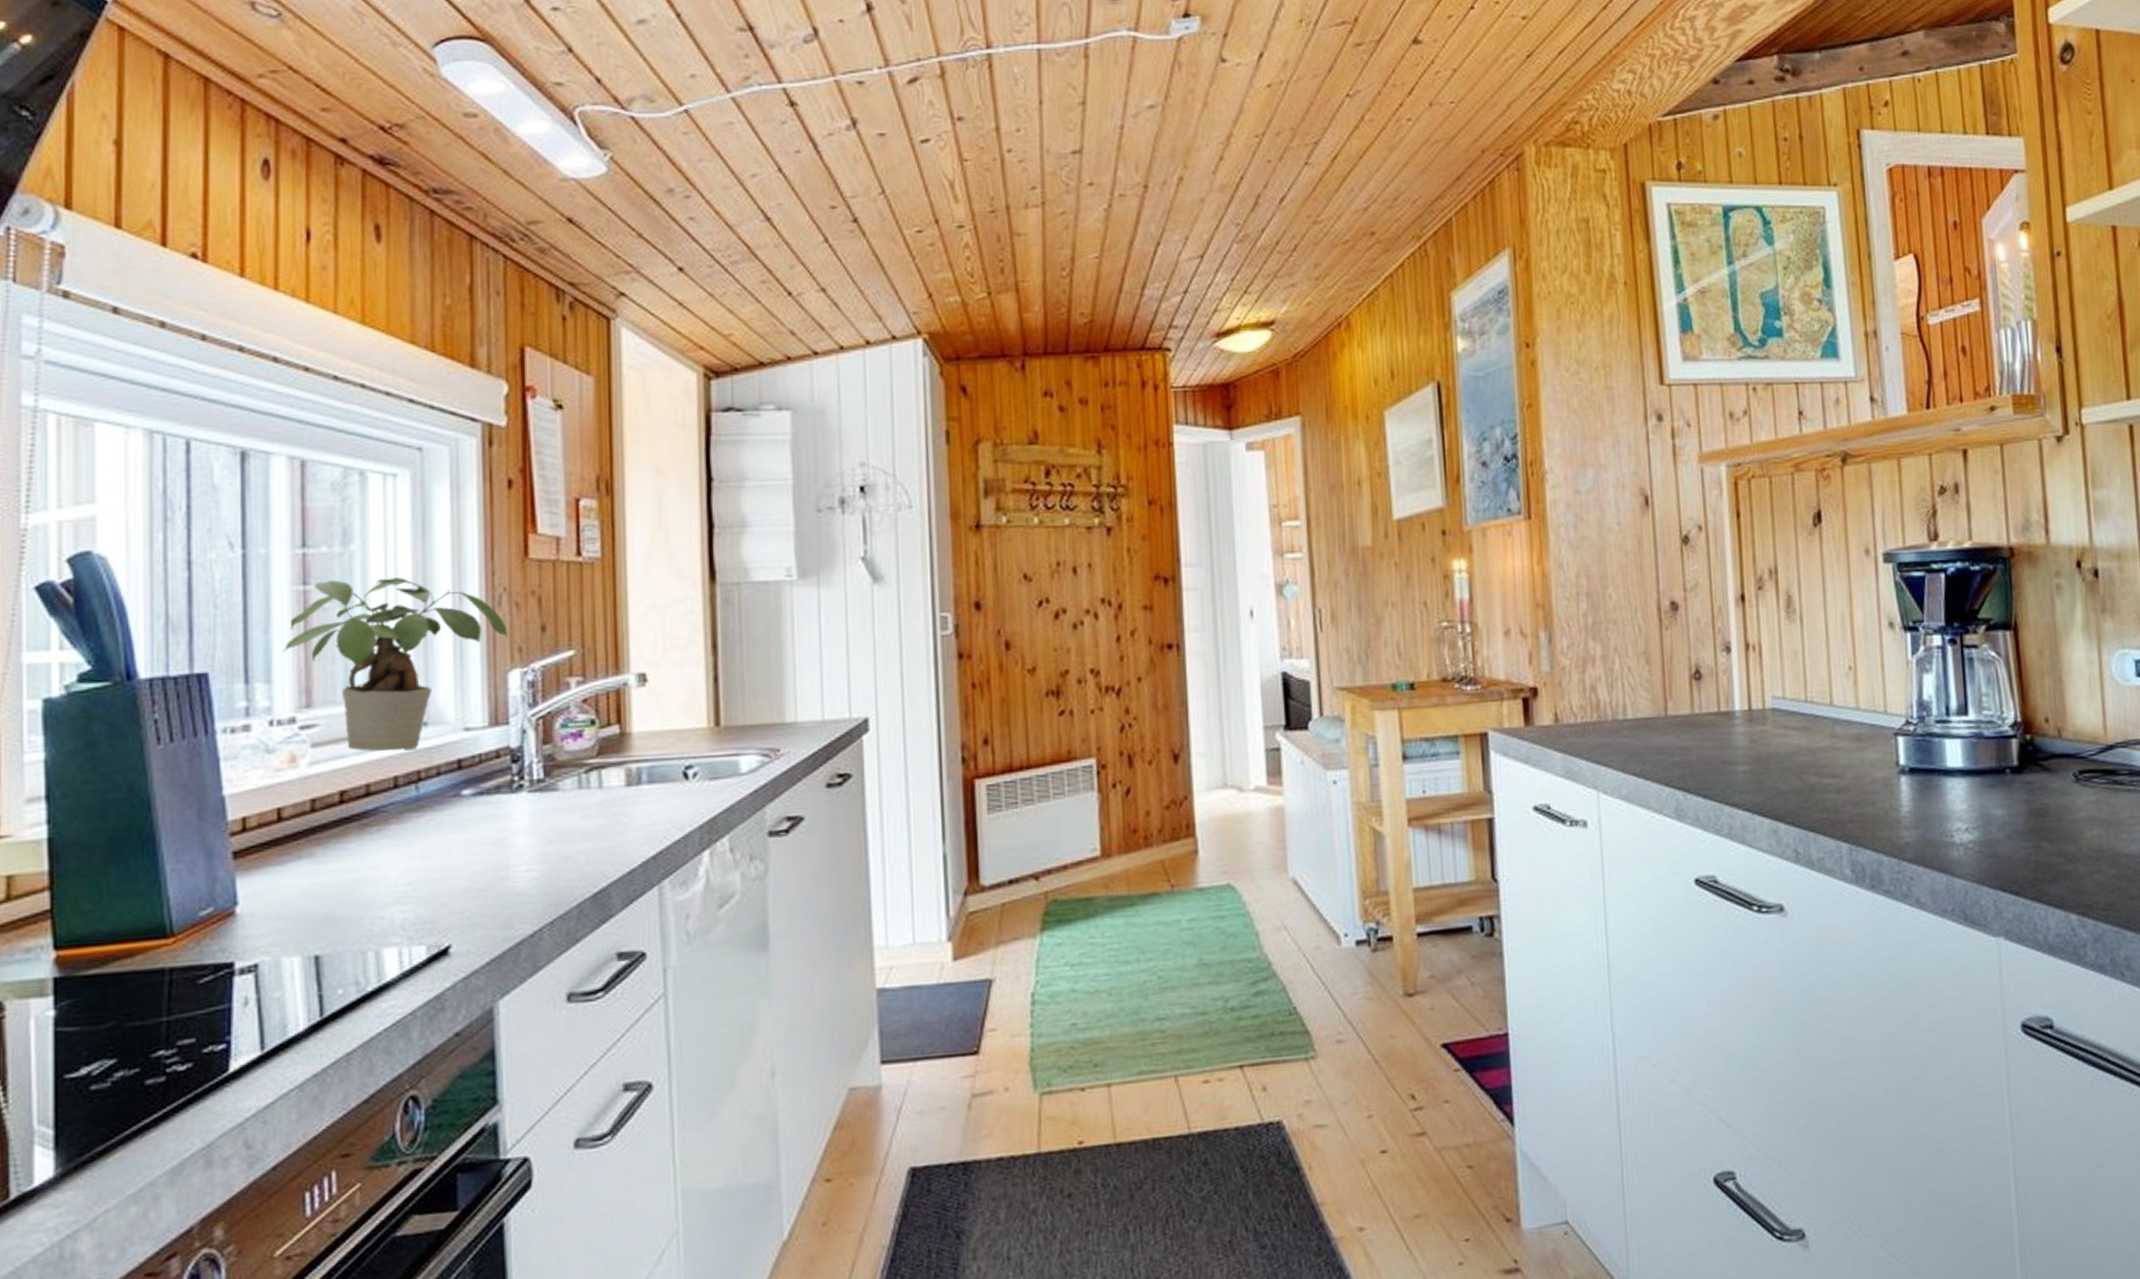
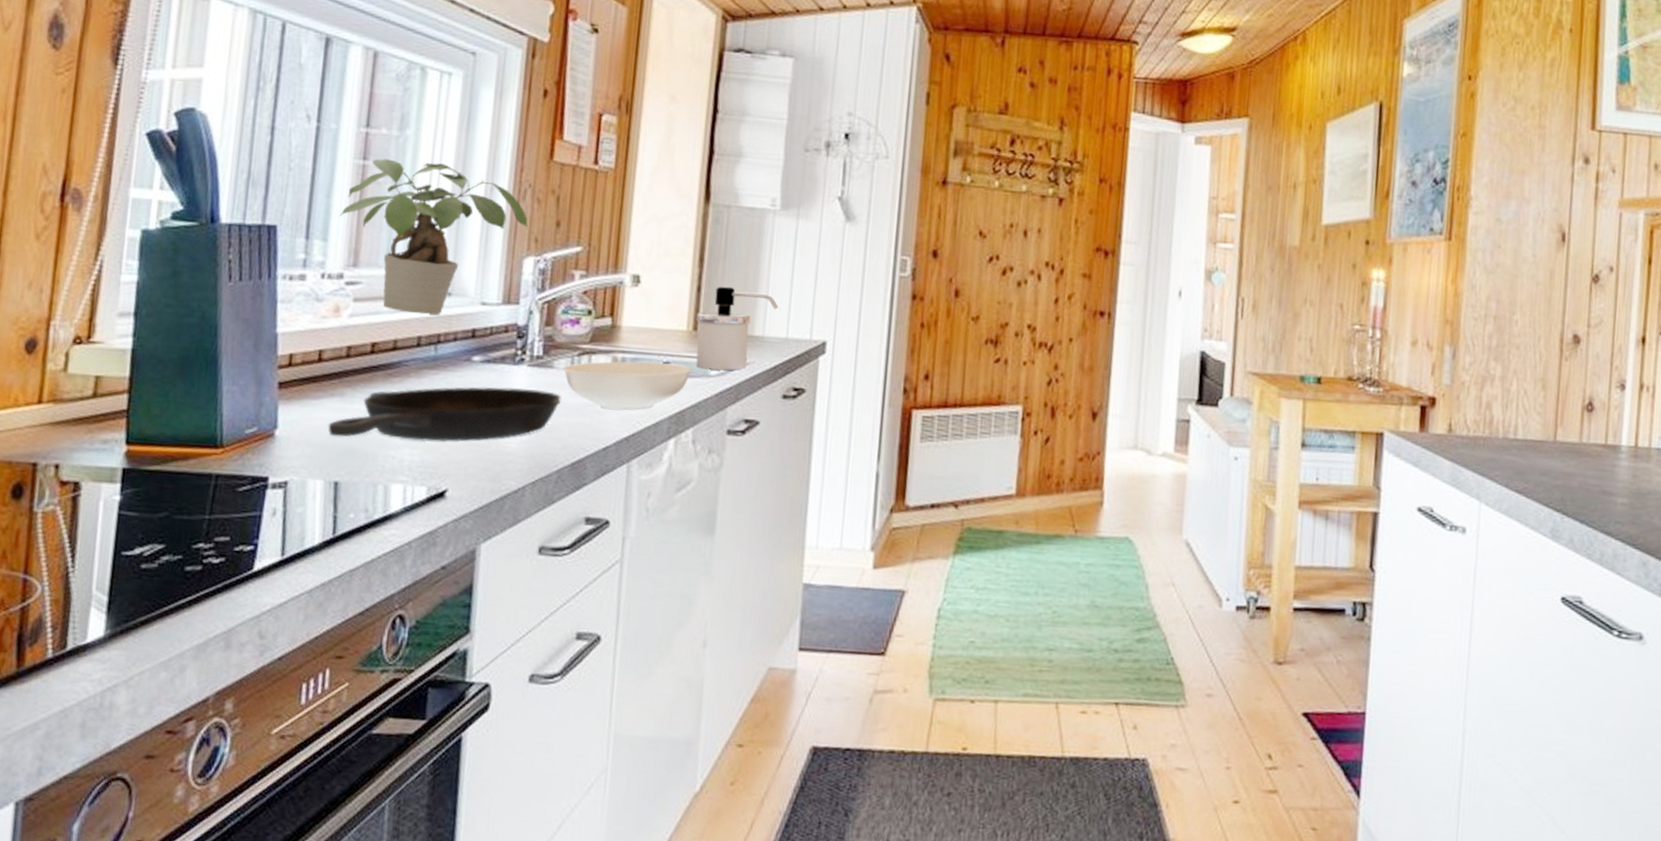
frying pan: none [299,816,572,905] -> present [328,386,561,441]
bowl: none [569,766,720,829] -> present [563,361,693,411]
soap dispenser: none [717,672,808,768] -> present [696,286,778,371]

